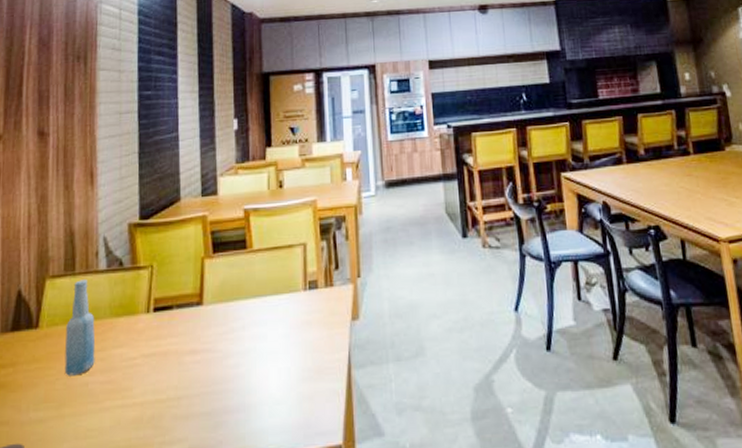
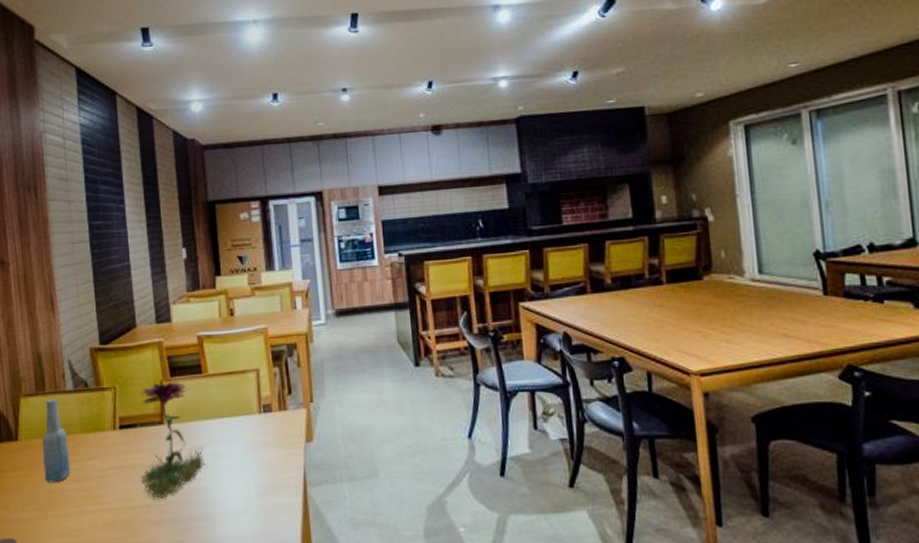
flower: none [172,257,245,391] -> present [140,381,206,500]

